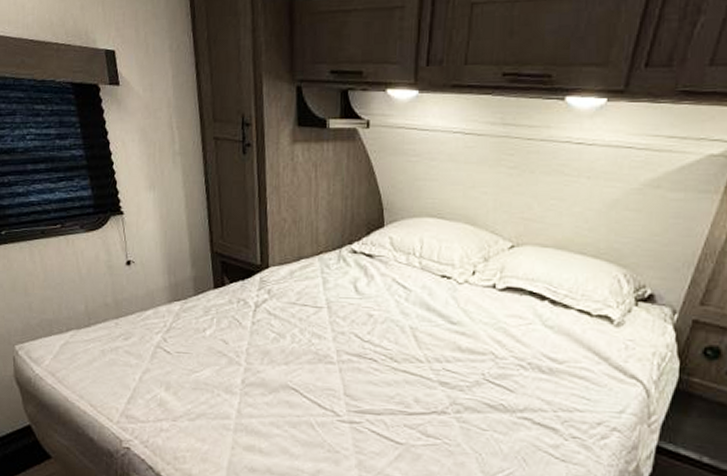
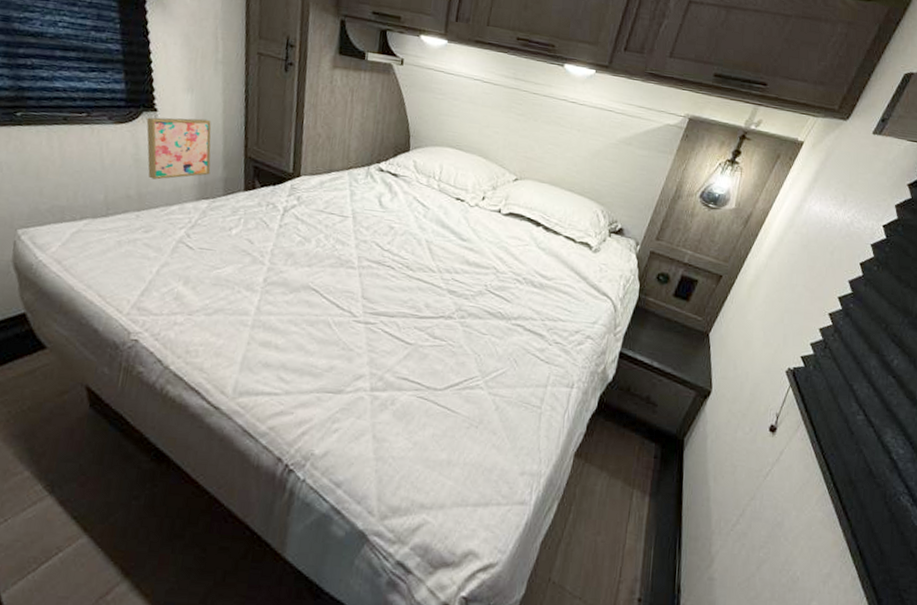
wall art: none [115,216,180,285] -> present [146,117,212,180]

